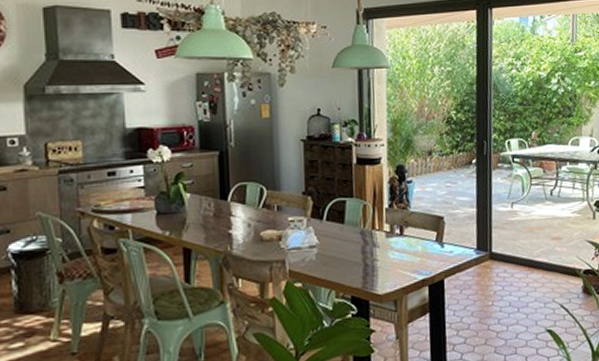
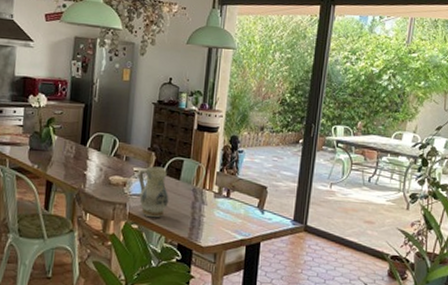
ceramic pitcher: none [295,212,335,272] -> present [138,166,169,218]

